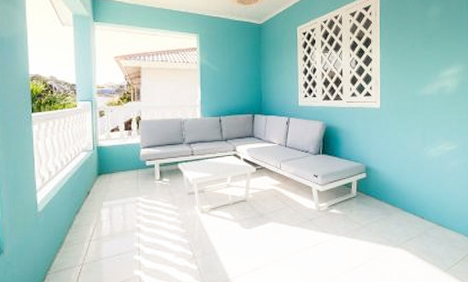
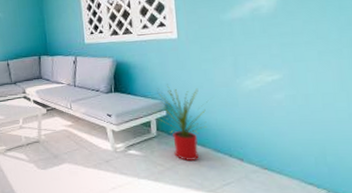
house plant: none [355,148,400,219] -> present [153,84,208,161]

